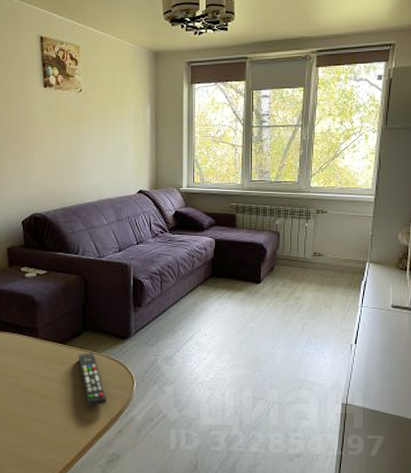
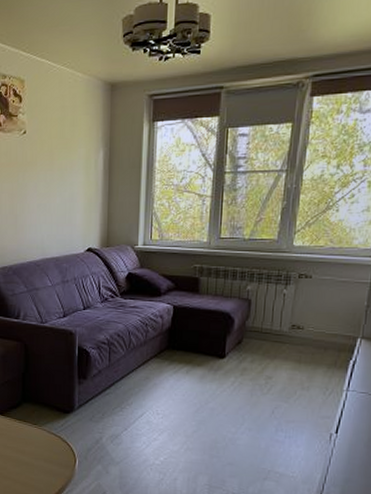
remote control: present [79,352,106,406] -> none [17,425,46,482]

